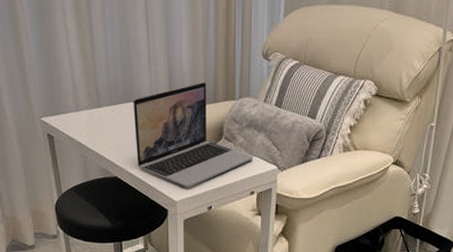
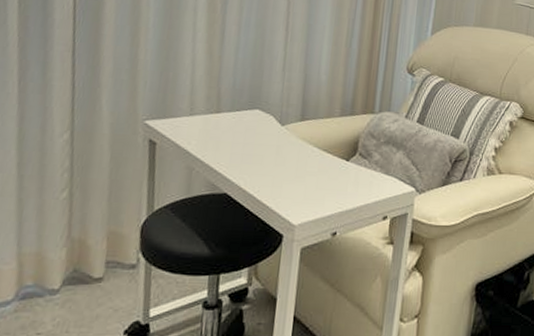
laptop: present [133,81,254,187] -> none [253,92,390,209]

